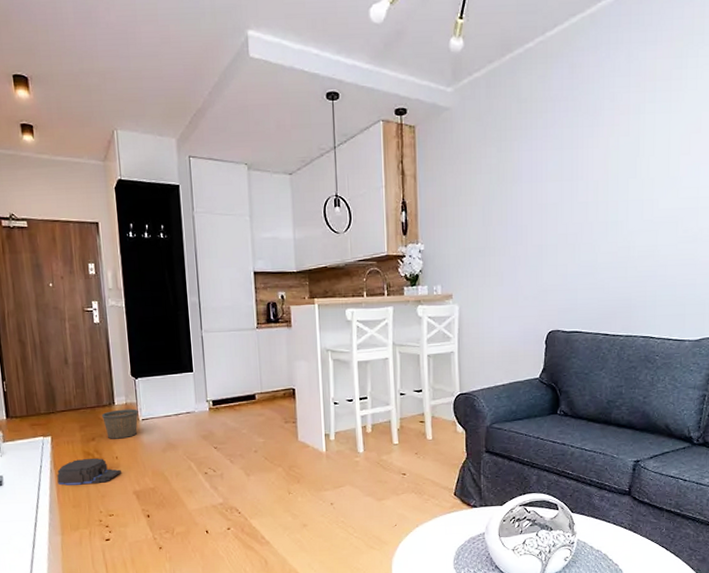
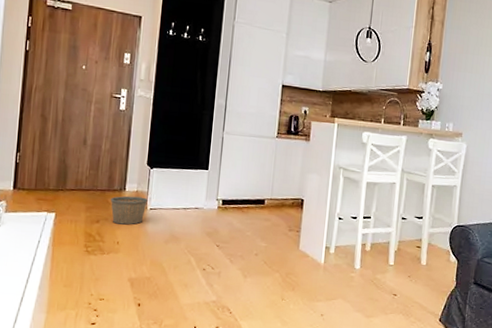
robot vacuum: present [57,458,121,486] -> none [53,239,120,266]

